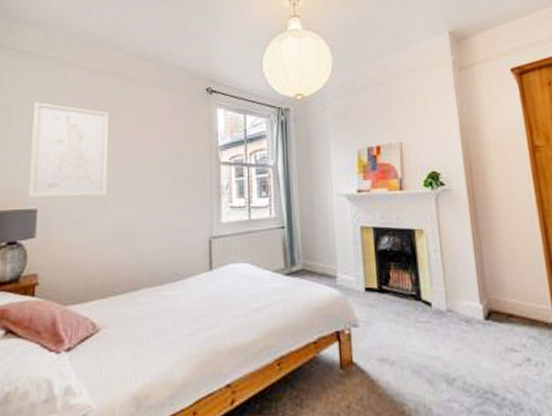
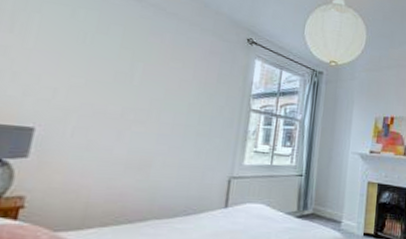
wall art: present [29,102,109,199] -> none [25,14,139,124]

